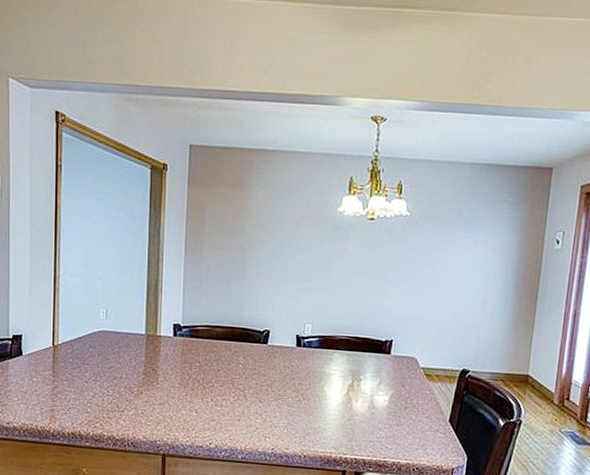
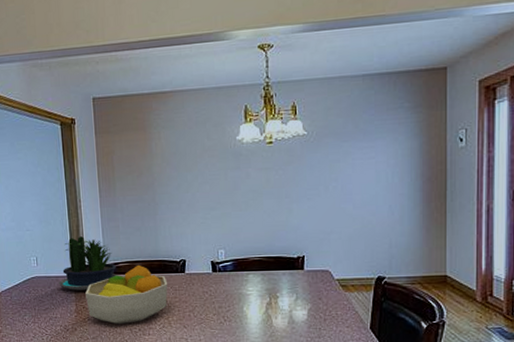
potted plant: none [128,292,196,352] -> present [59,236,119,291]
fruit bowl: none [157,330,248,392] -> present [85,264,168,325]

